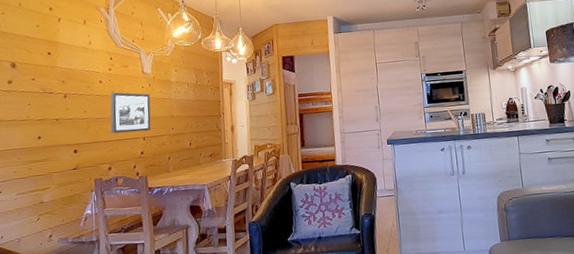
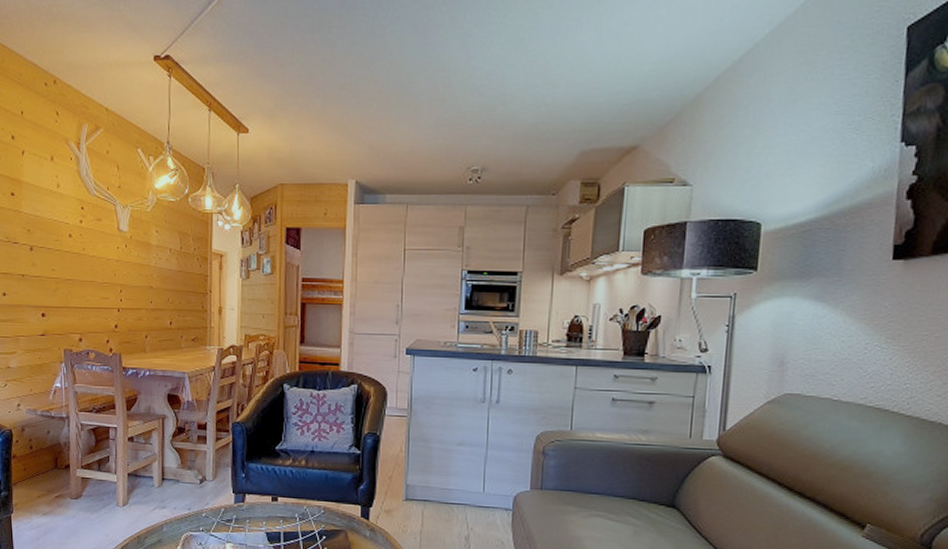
picture frame: present [110,92,151,134] -> none [81,250,127,301]

